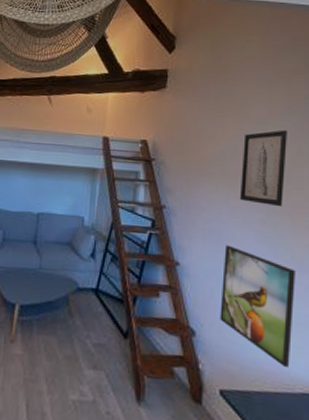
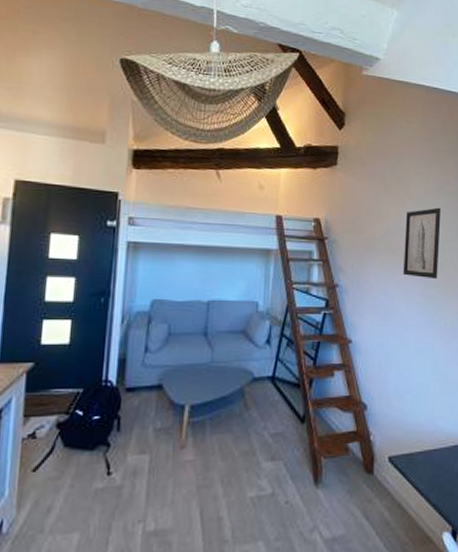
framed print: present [220,244,295,368] -> none [388,318,448,426]

